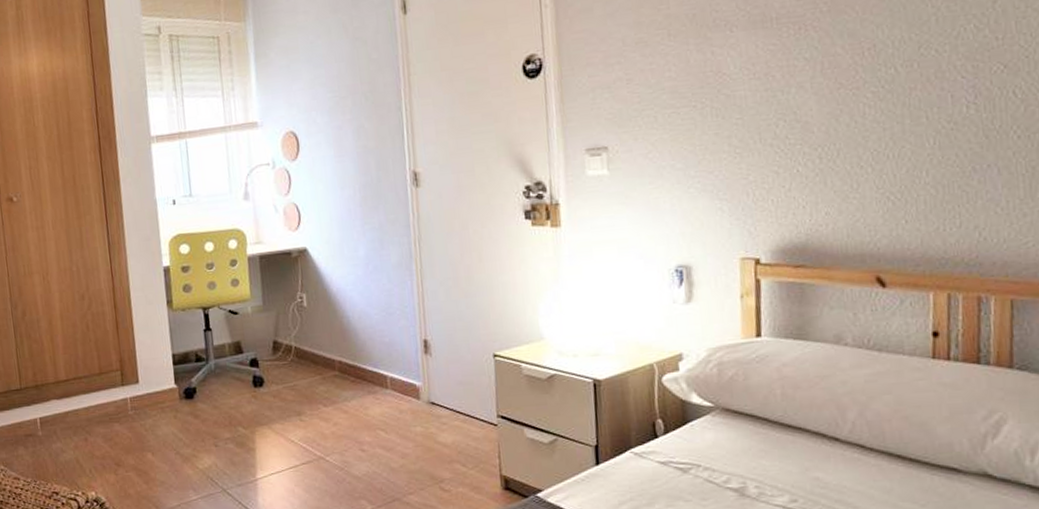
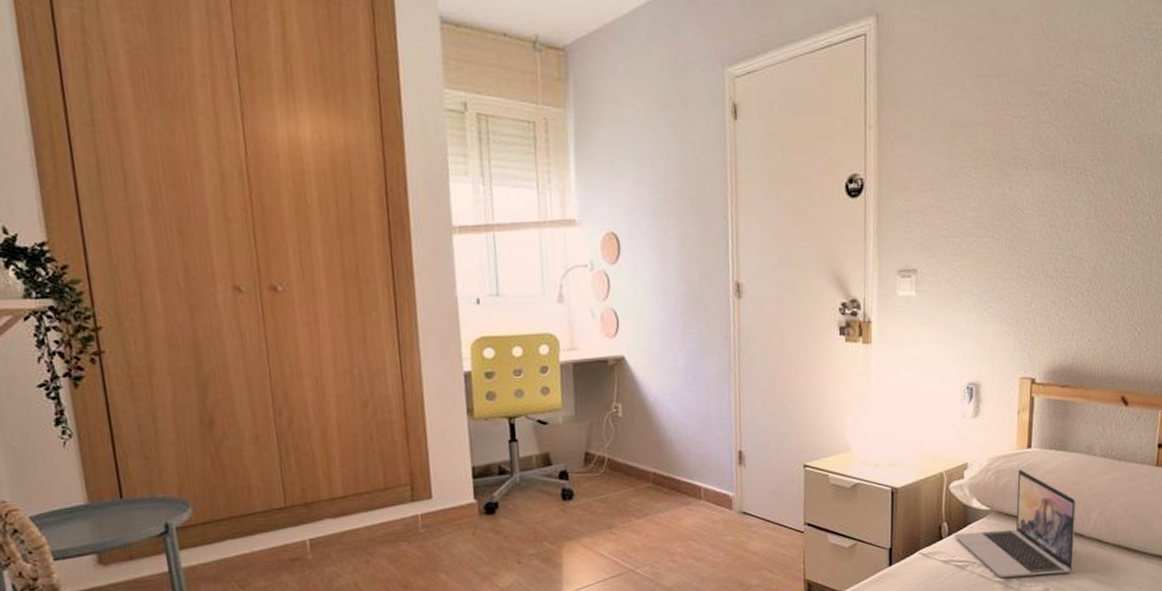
laptop: none [672,361,828,485] -> present [954,469,1076,578]

